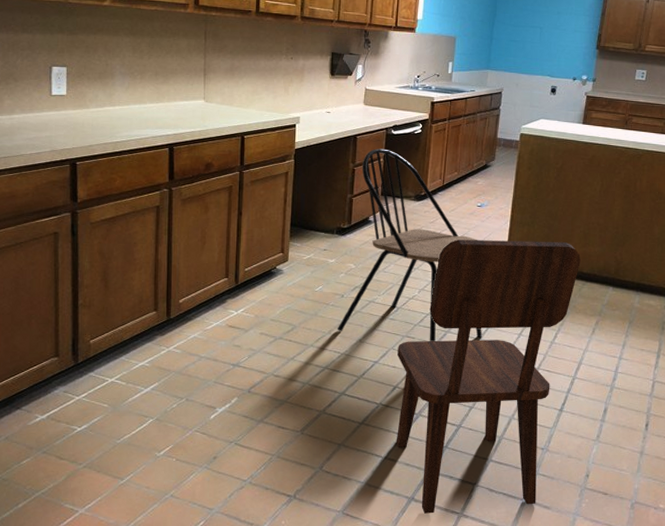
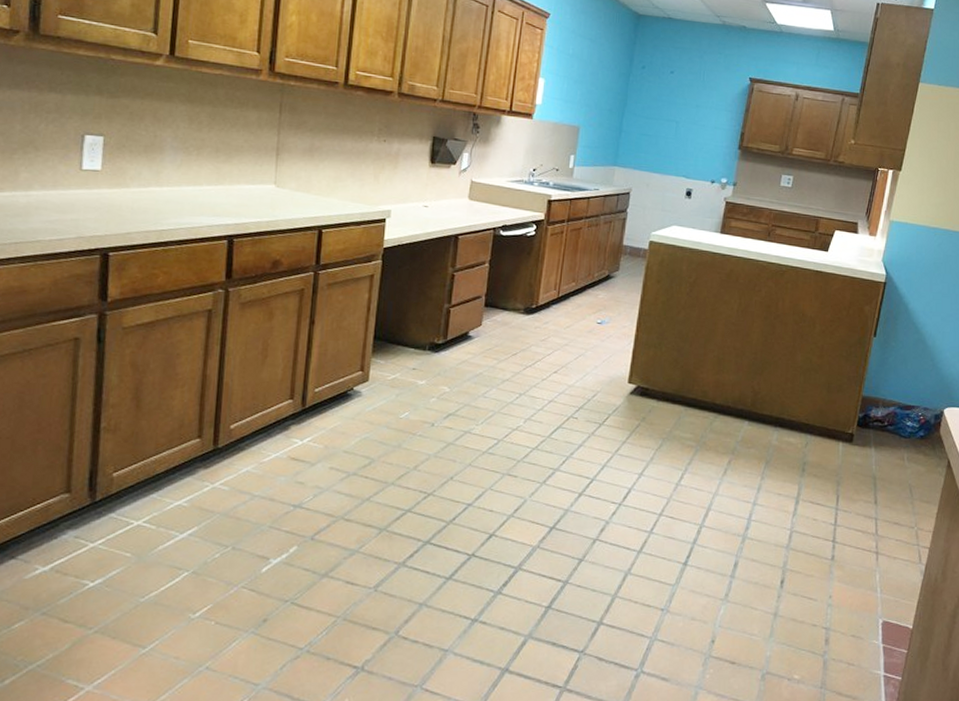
dining chair: present [337,148,483,341] -> none [424,251,598,481]
dining chair: present [396,240,581,514] -> none [489,361,713,688]

